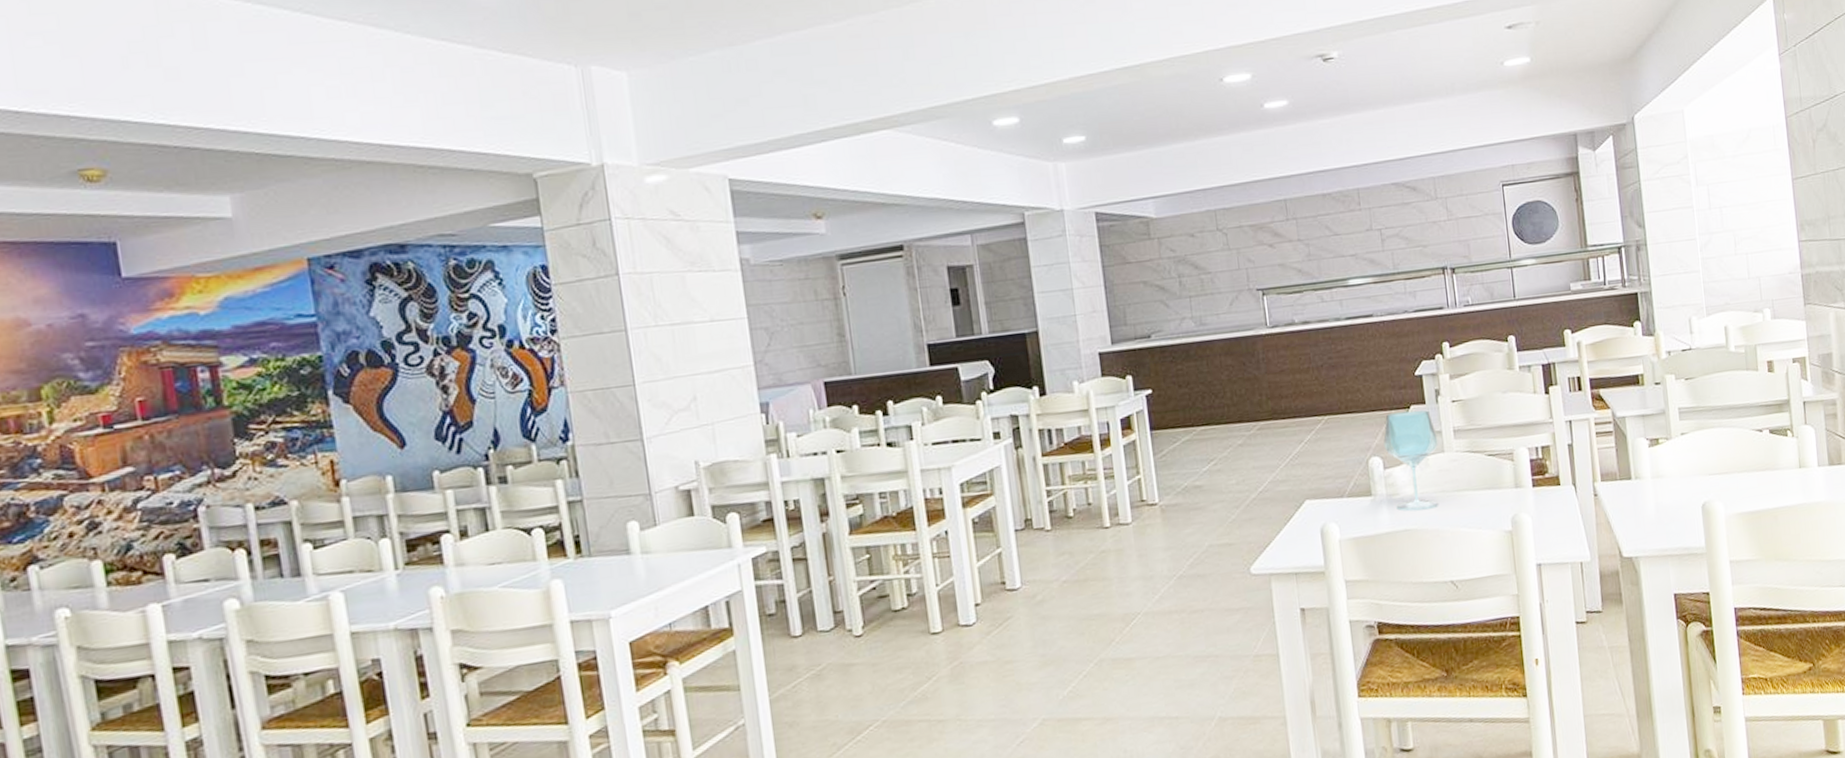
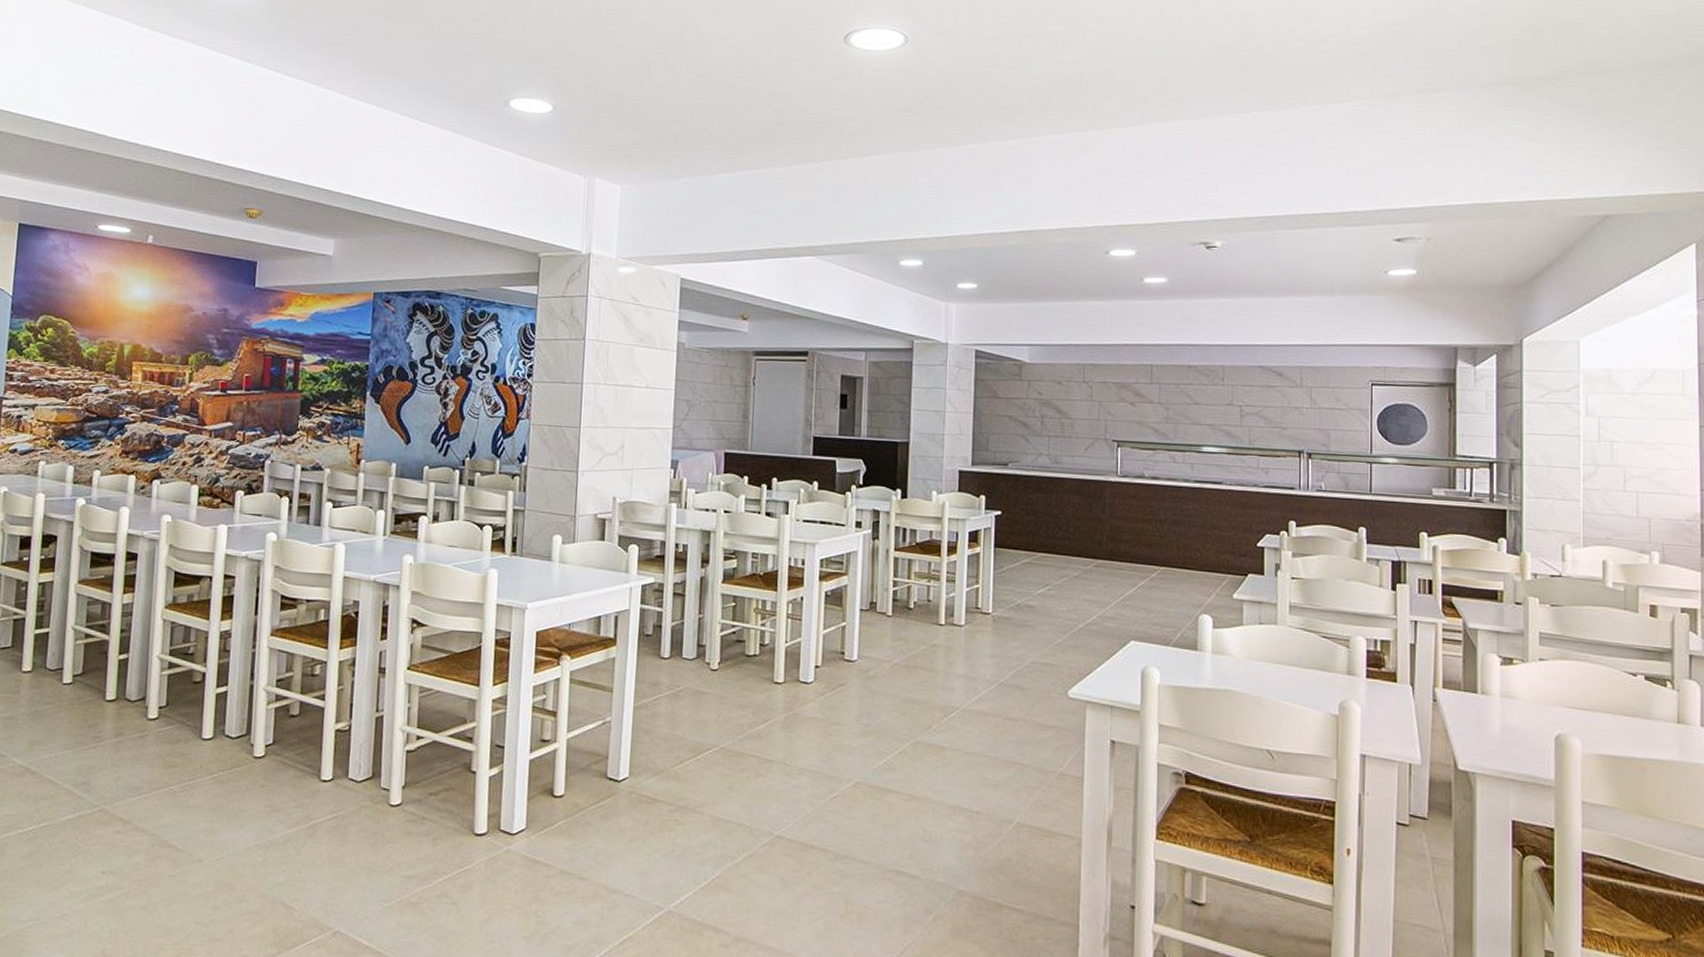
wine glass: present [1383,410,1439,512] -> none [1216,577,1273,677]

